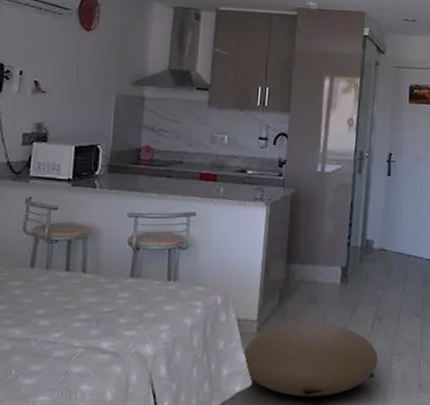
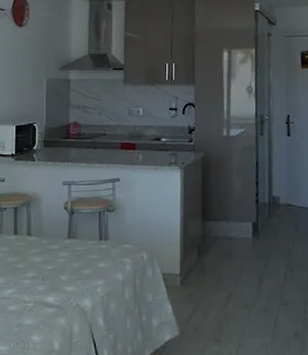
pouf: present [242,322,378,397] -> none [169,274,293,345]

